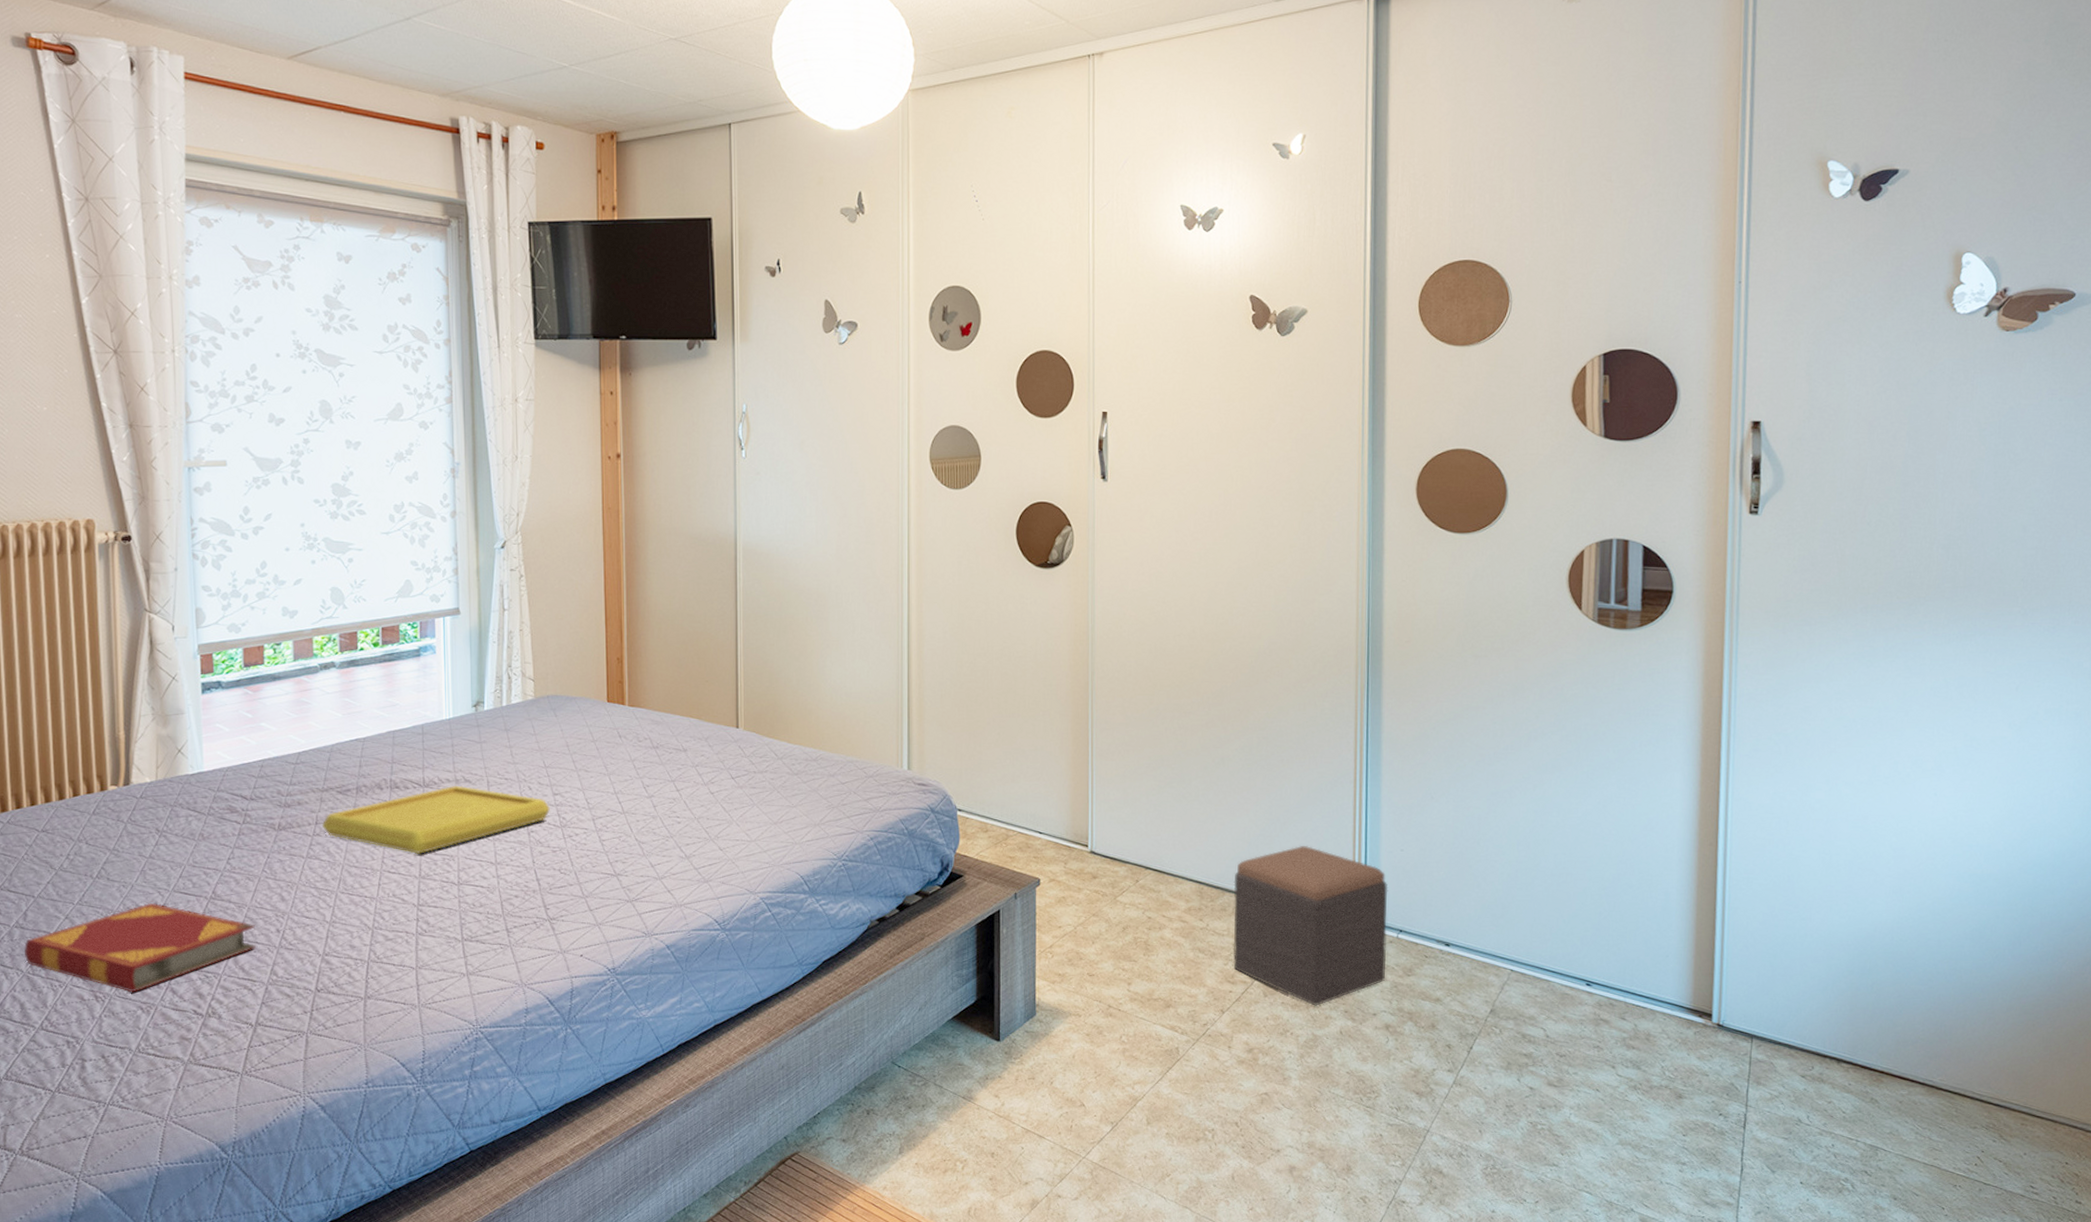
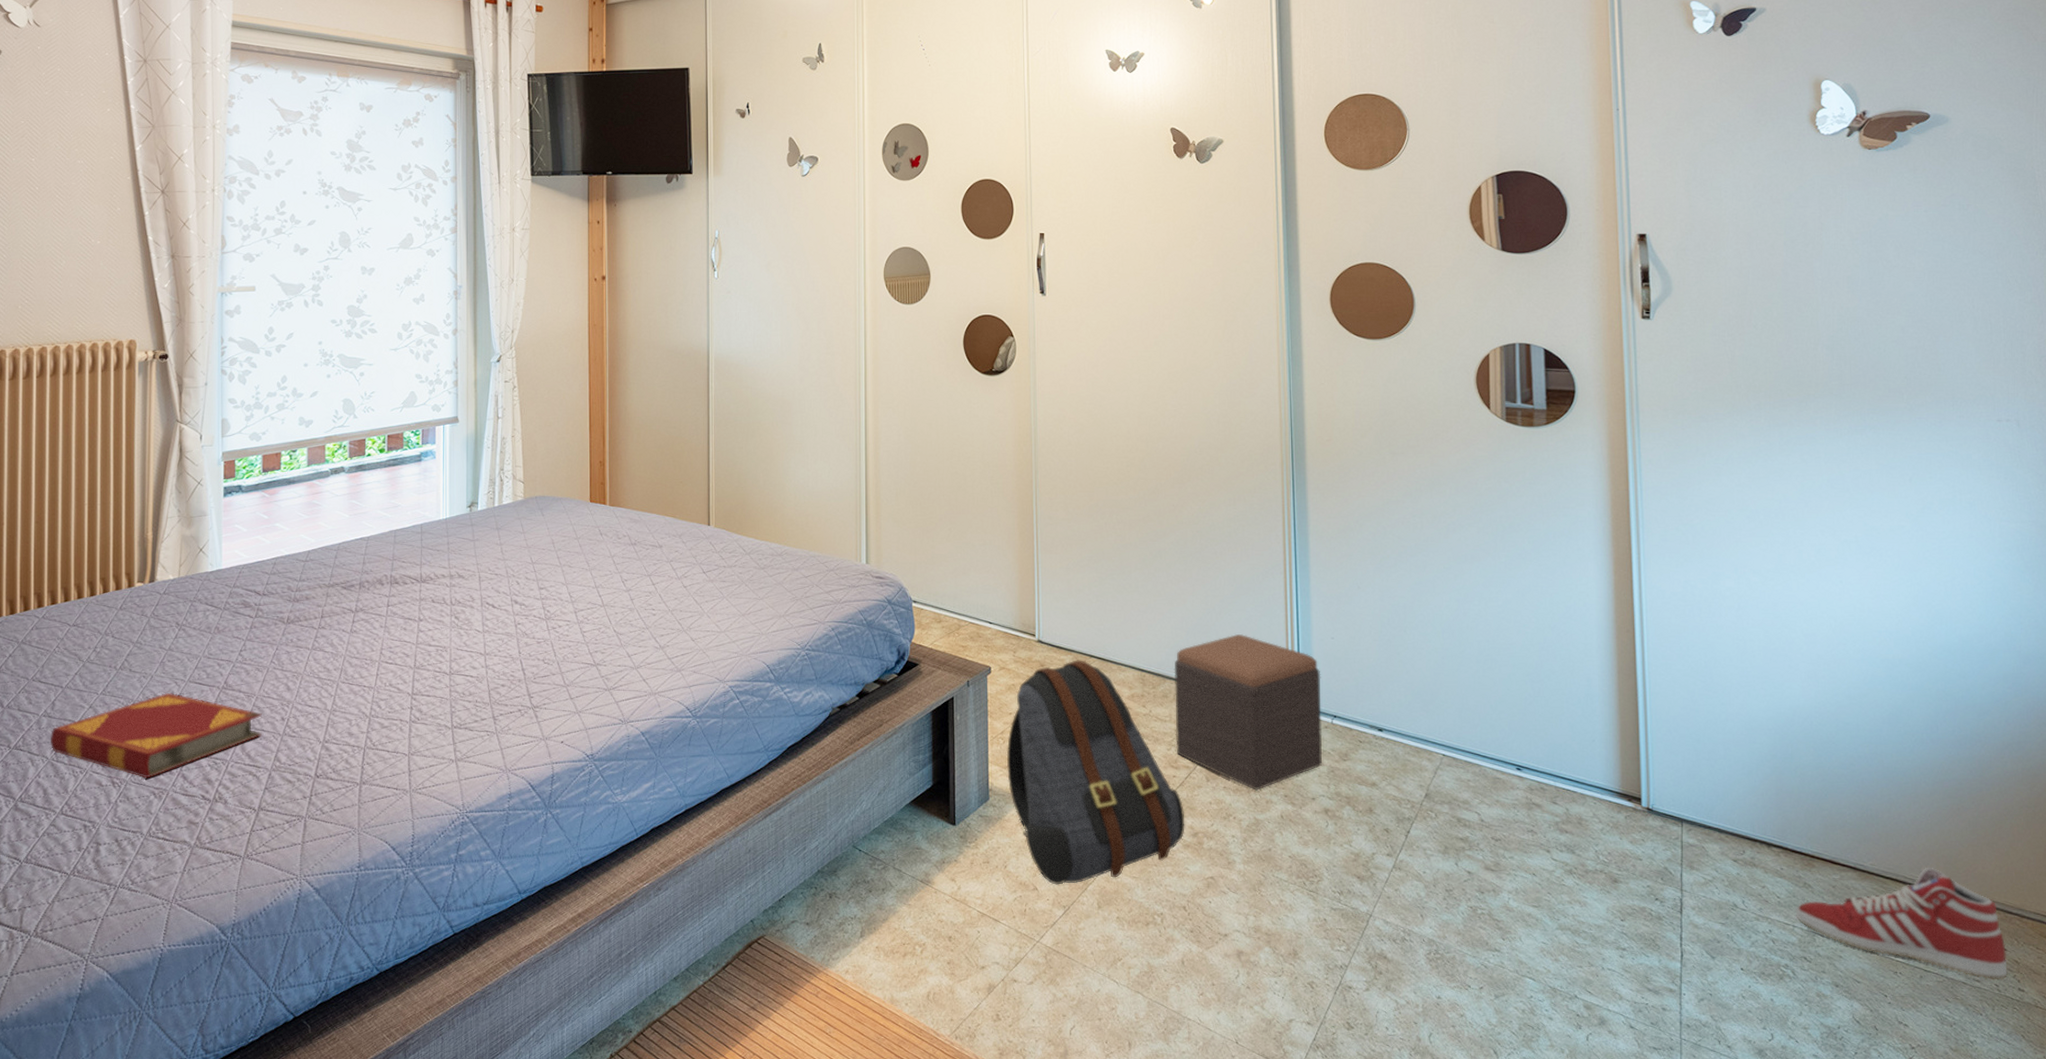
serving tray: present [321,785,550,854] -> none [326,580,536,645]
backpack: none [1054,872,1240,1101] -> present [1006,660,1185,885]
sneaker: none [1859,1083,2068,1193] -> present [1795,868,2008,981]

